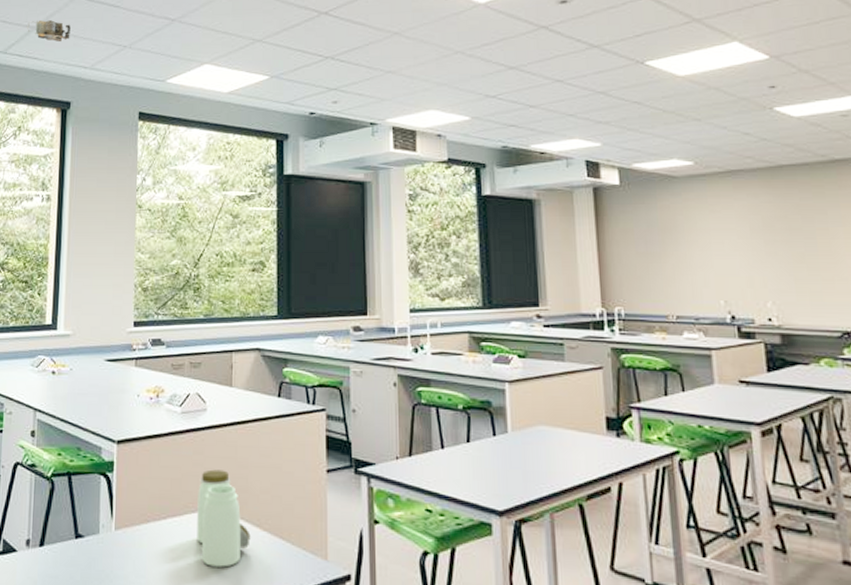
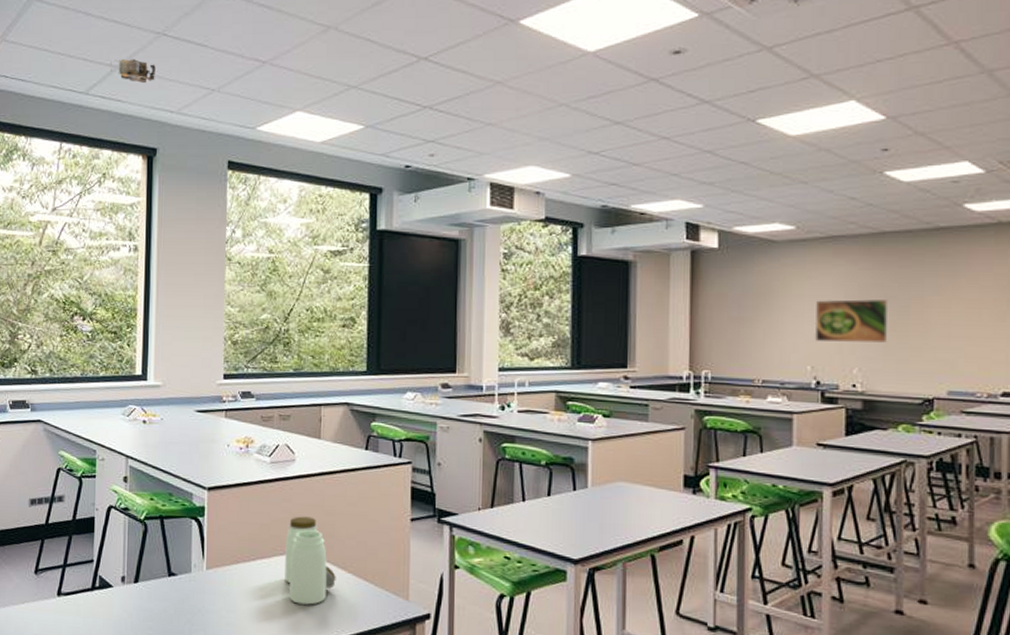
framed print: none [722,232,799,275] -> present [814,299,889,343]

